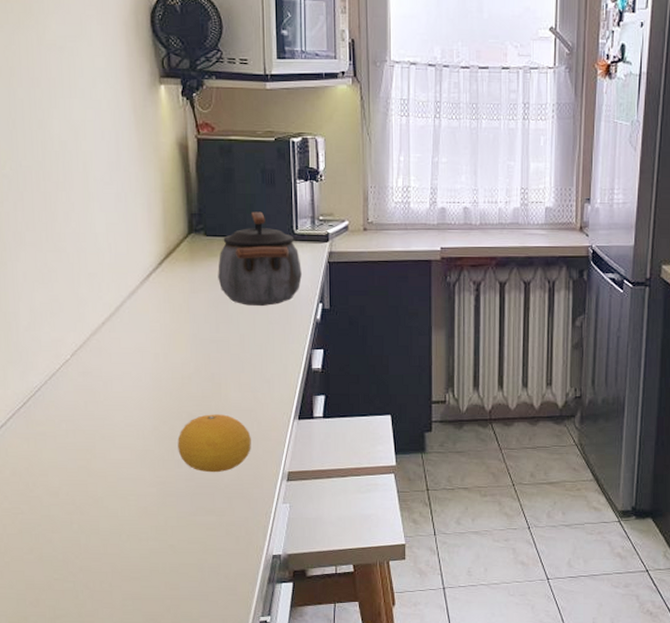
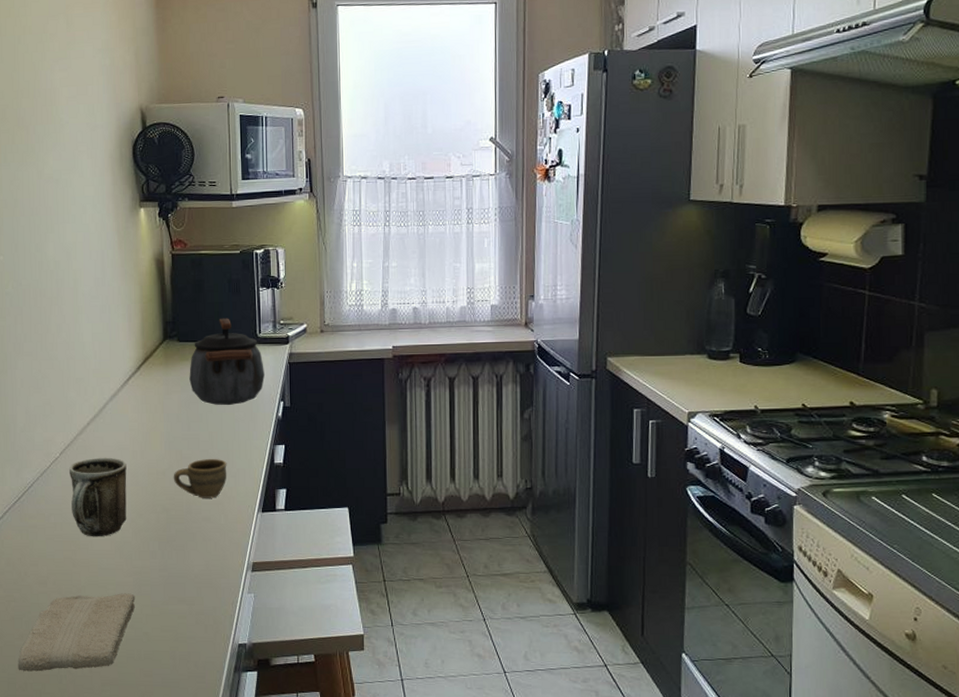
washcloth: none [27,504,159,587] -> present [18,593,136,672]
mug: none [82,360,149,446] -> present [69,457,127,537]
fruit: present [177,414,251,473] -> none [152,507,219,563]
cup: none [200,363,261,405] -> present [173,459,227,498]

